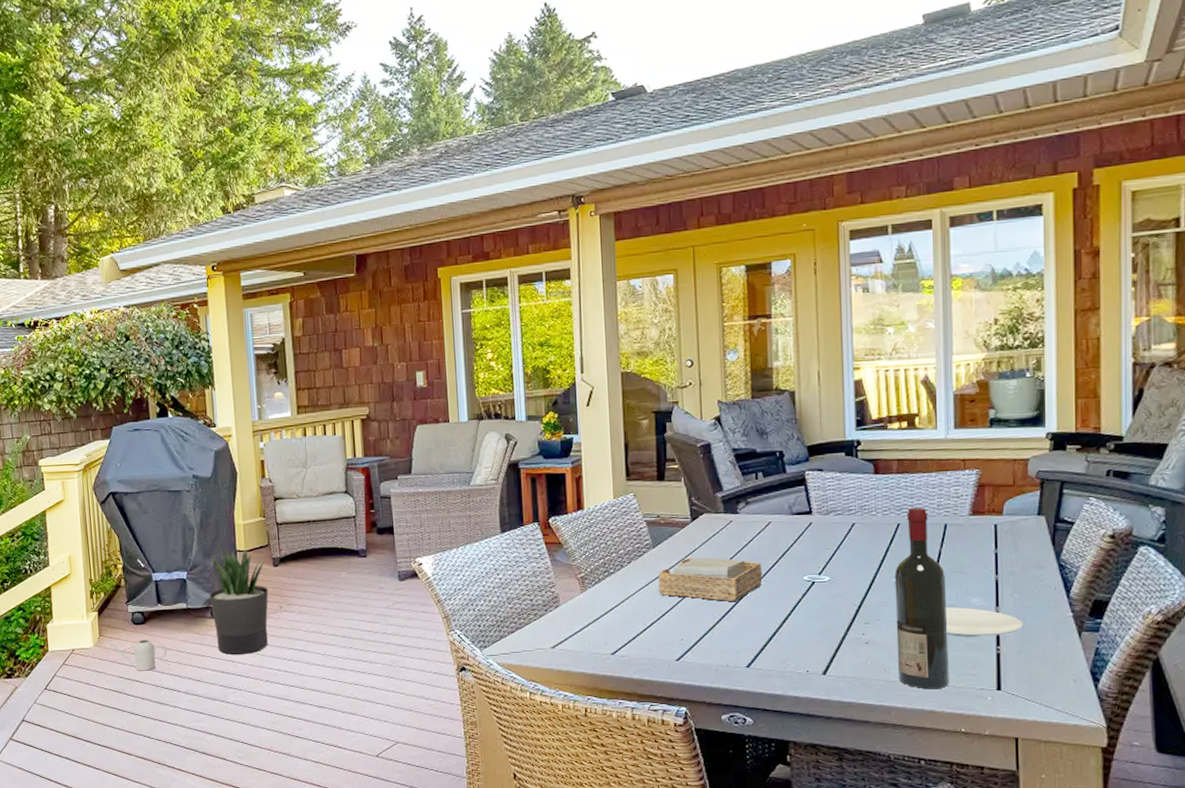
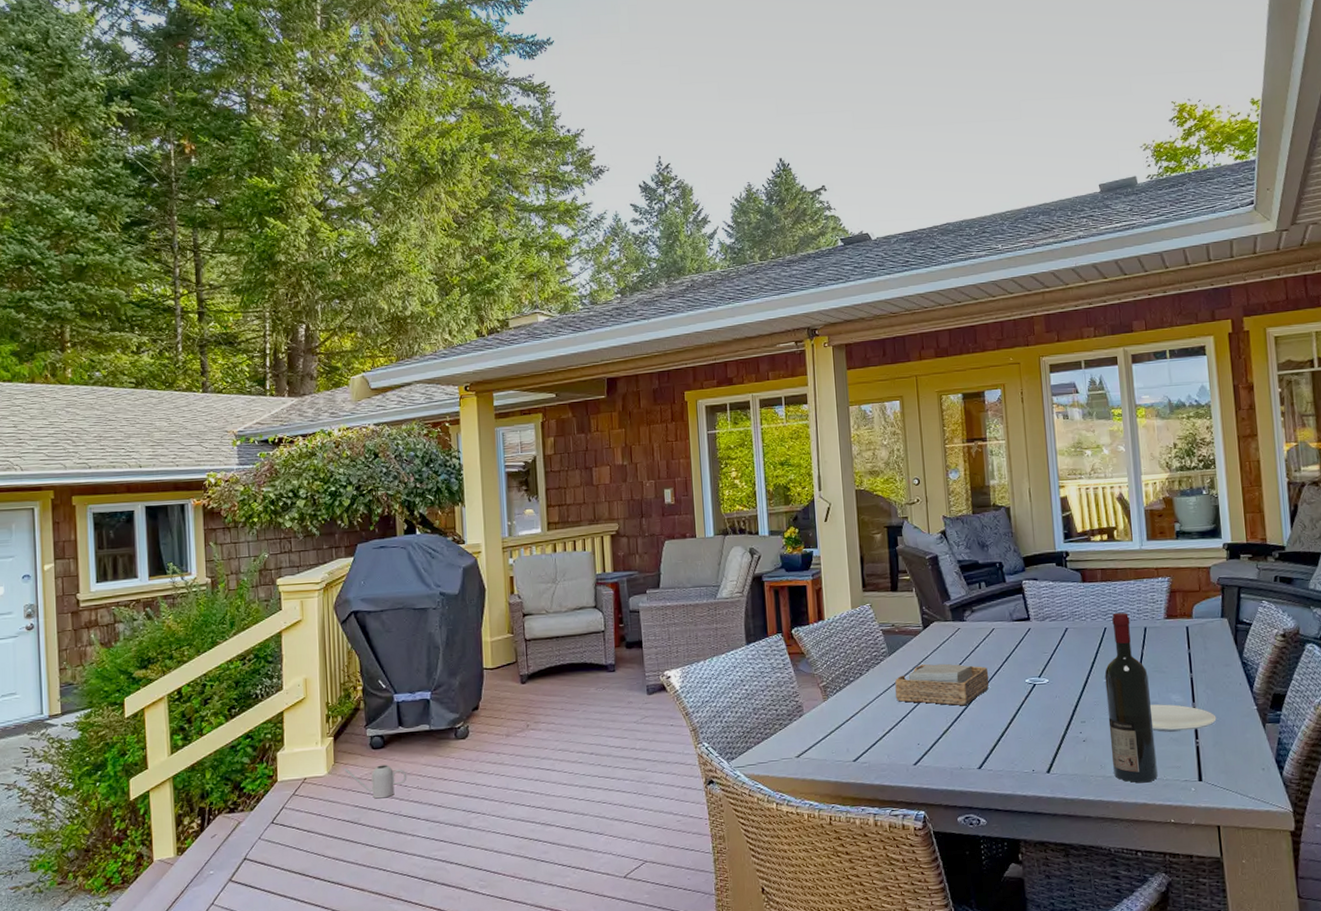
planter: present [209,542,269,655] -> none [453,660,516,777]

